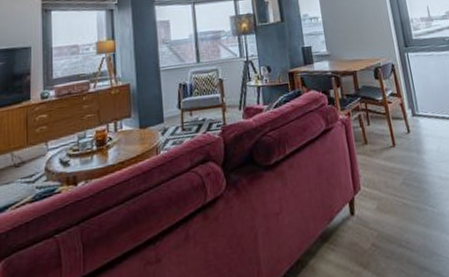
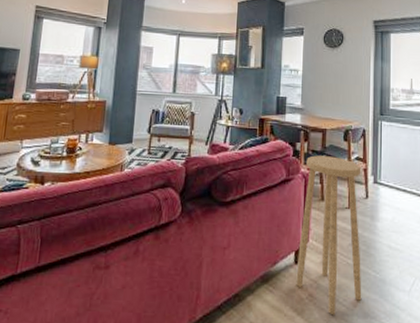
stool: none [342,96,425,262] -> present [296,155,362,316]

